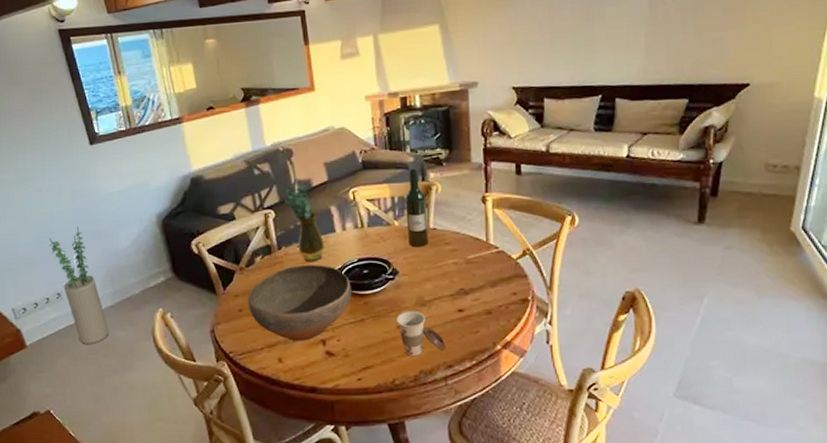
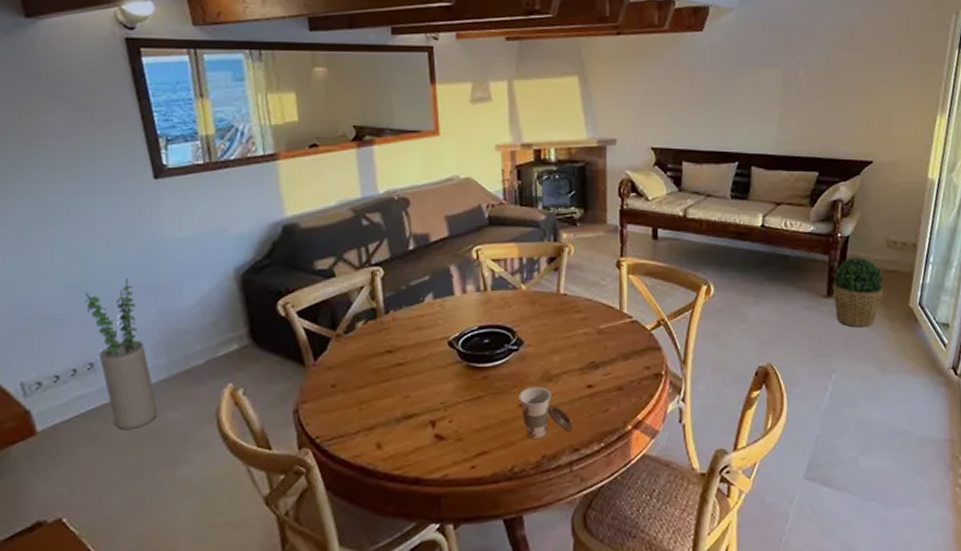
bowl: present [247,264,352,341] -> none [343,331,469,423]
vase: present [284,182,324,263] -> none [396,236,440,330]
wine bottle: present [405,169,429,248] -> none [534,228,558,315]
potted plant: none [704,183,761,253] -> present [832,257,883,328]

